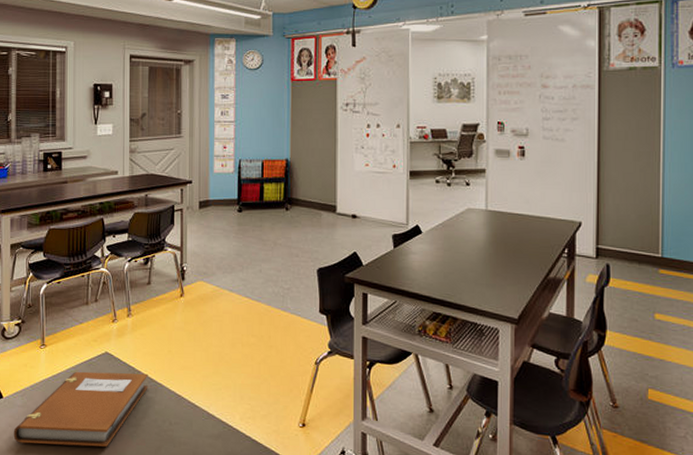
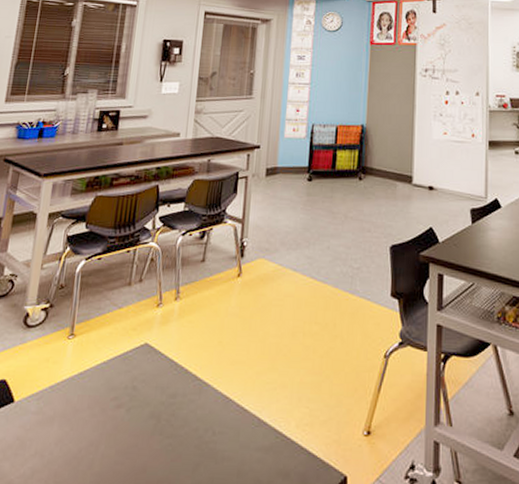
notebook: present [13,371,148,447] -> none [20,367,193,465]

